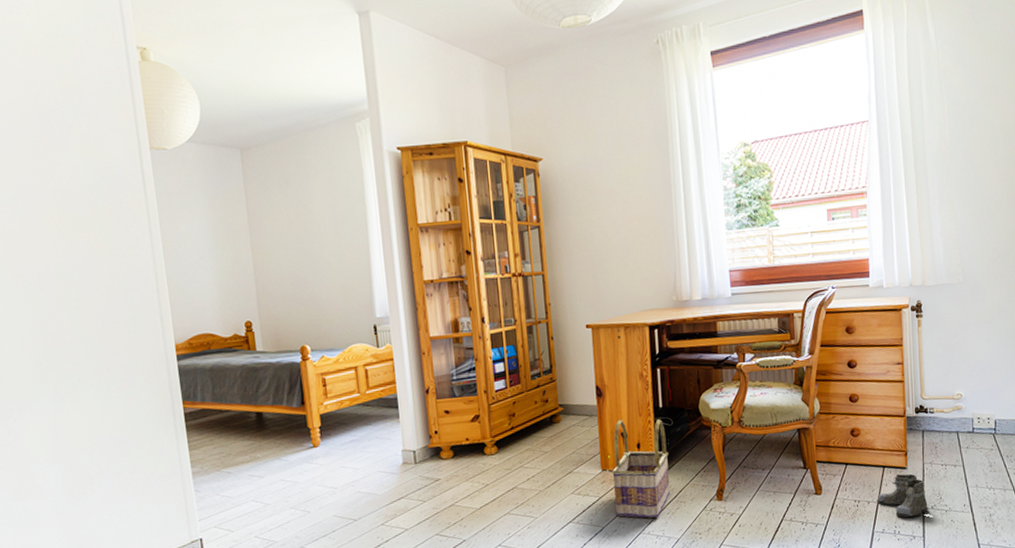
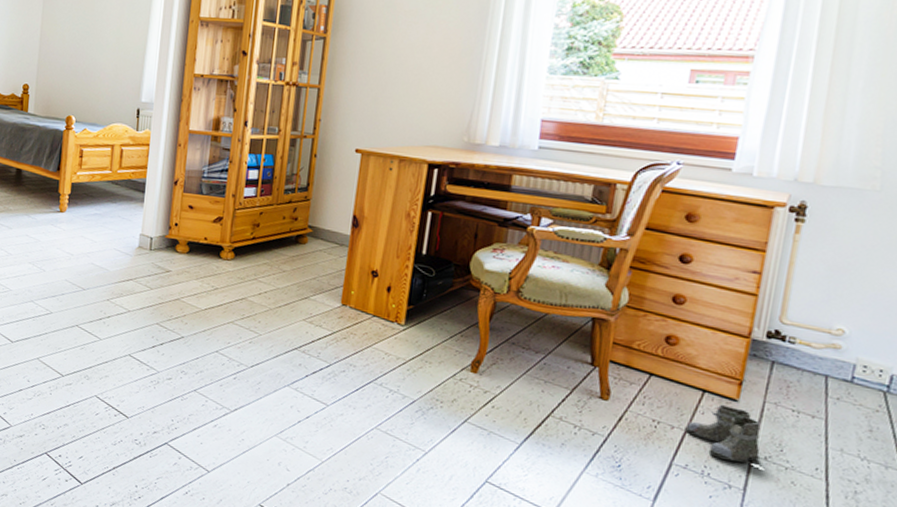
basket: present [612,419,670,519] -> none [348,256,424,372]

